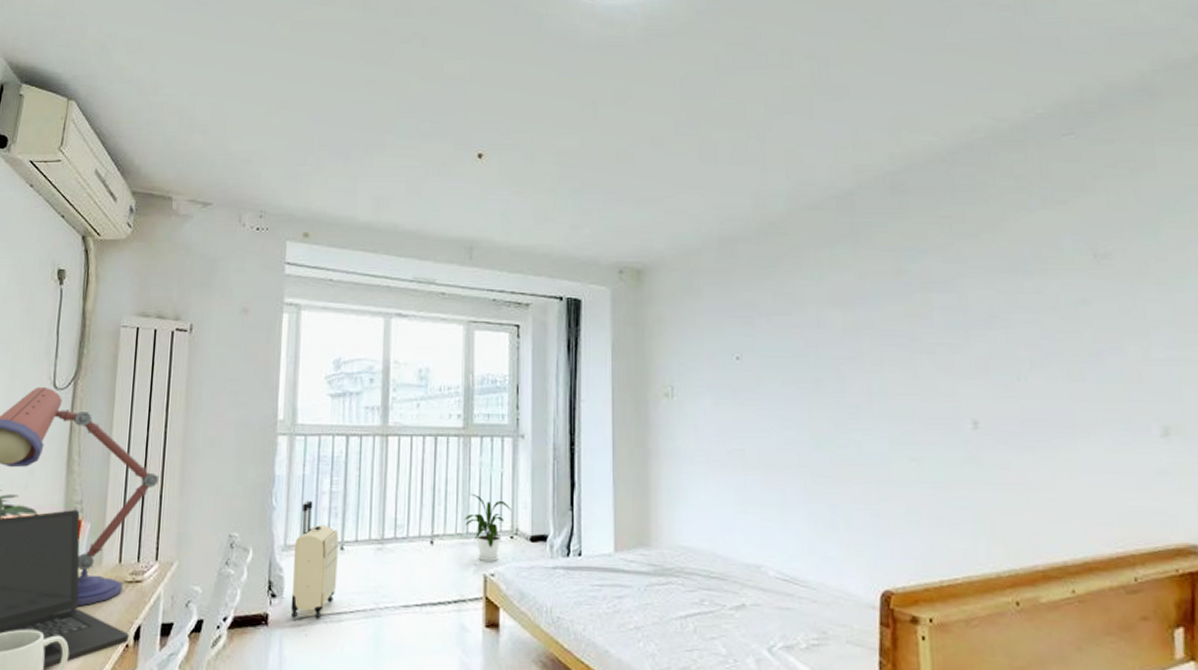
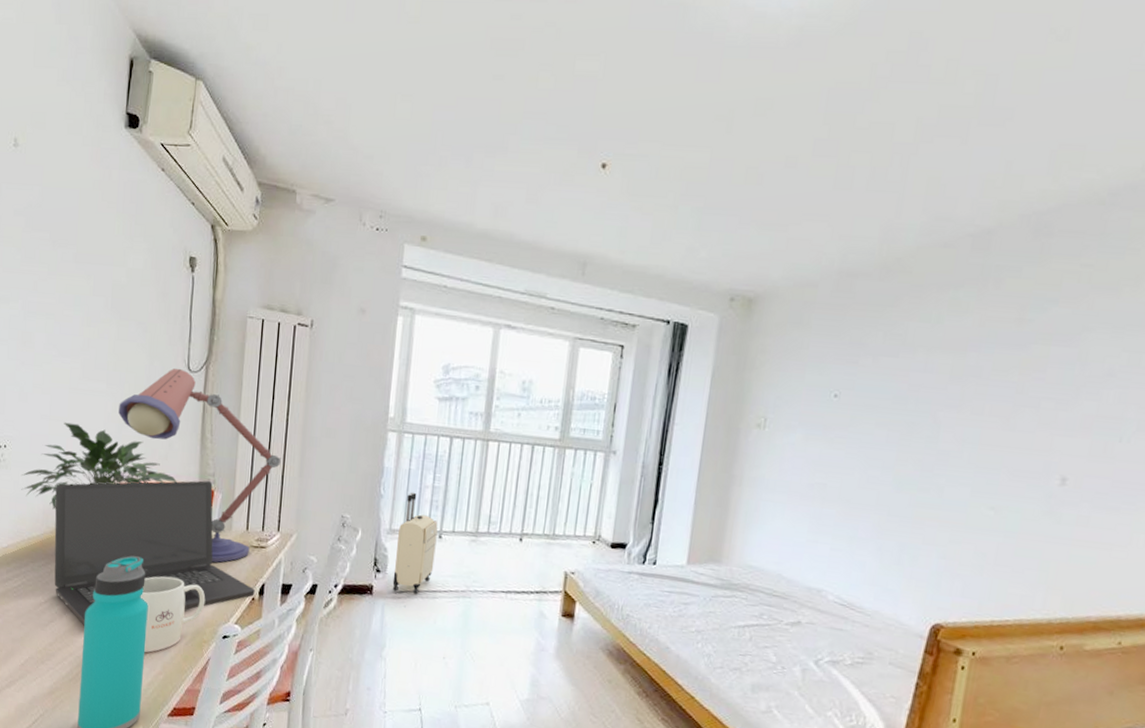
house plant: present [463,493,511,561] -> none [551,499,596,562]

